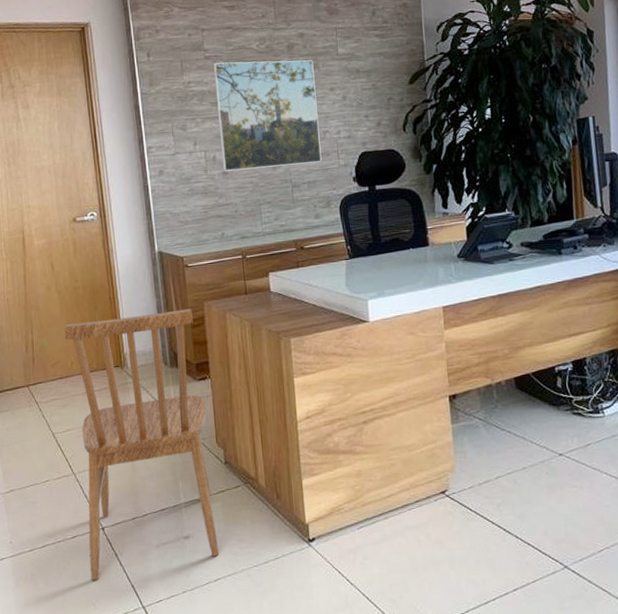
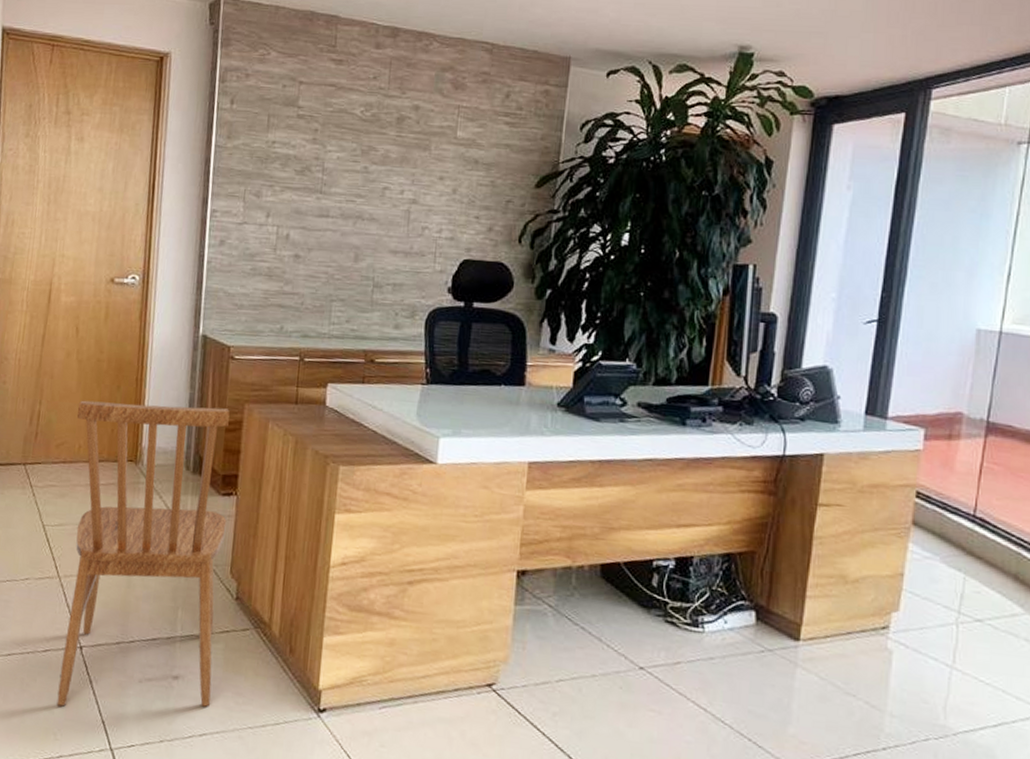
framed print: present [213,60,322,171] -> none [296,123,425,263]

